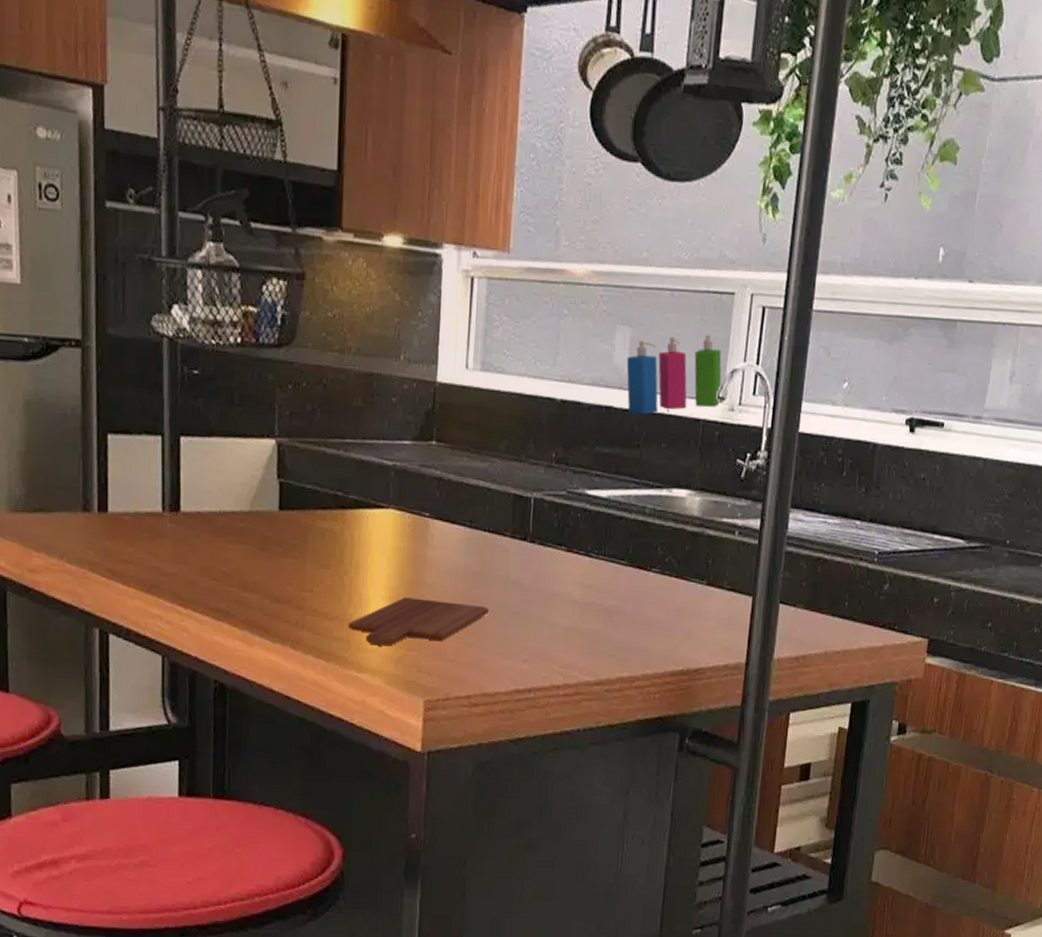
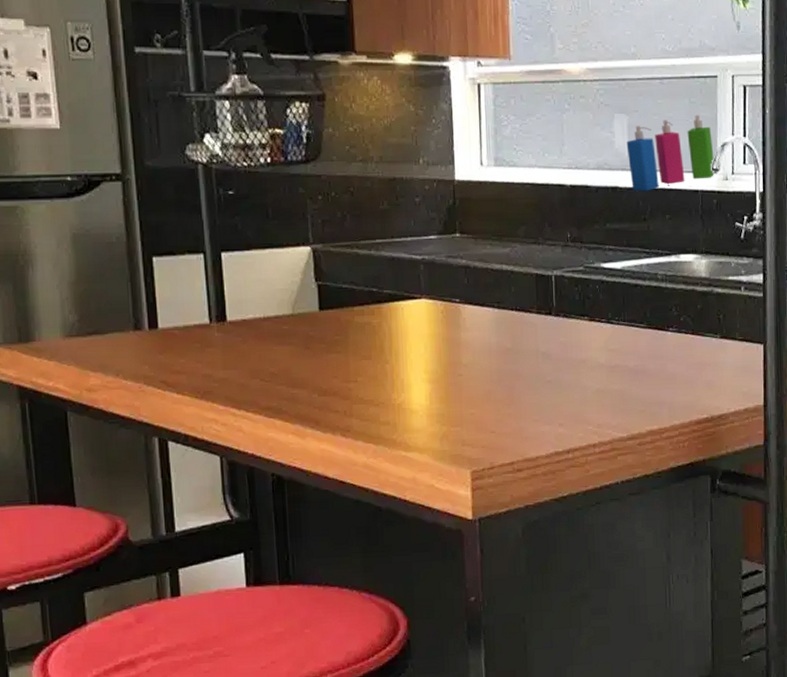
cutting board: present [348,597,489,646] -> none [393,377,523,425]

